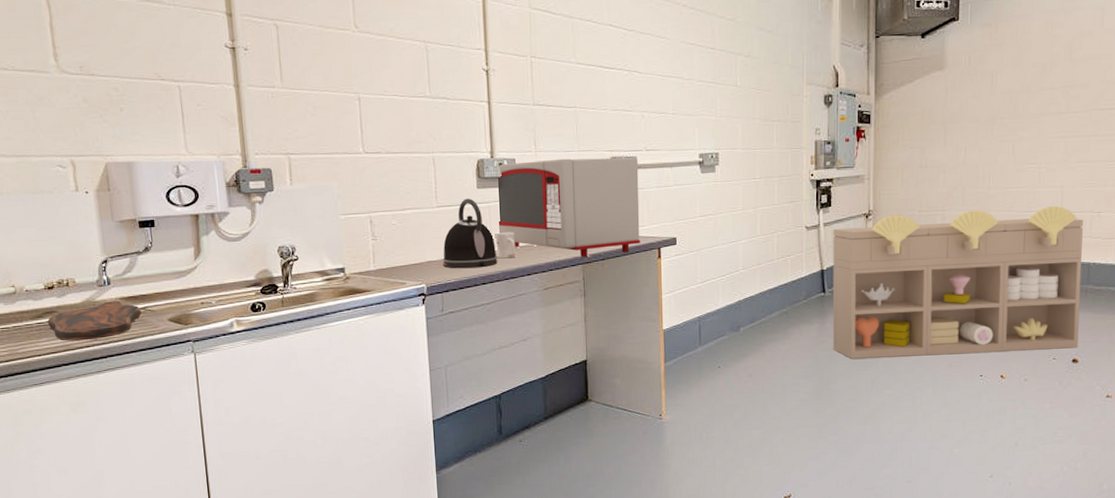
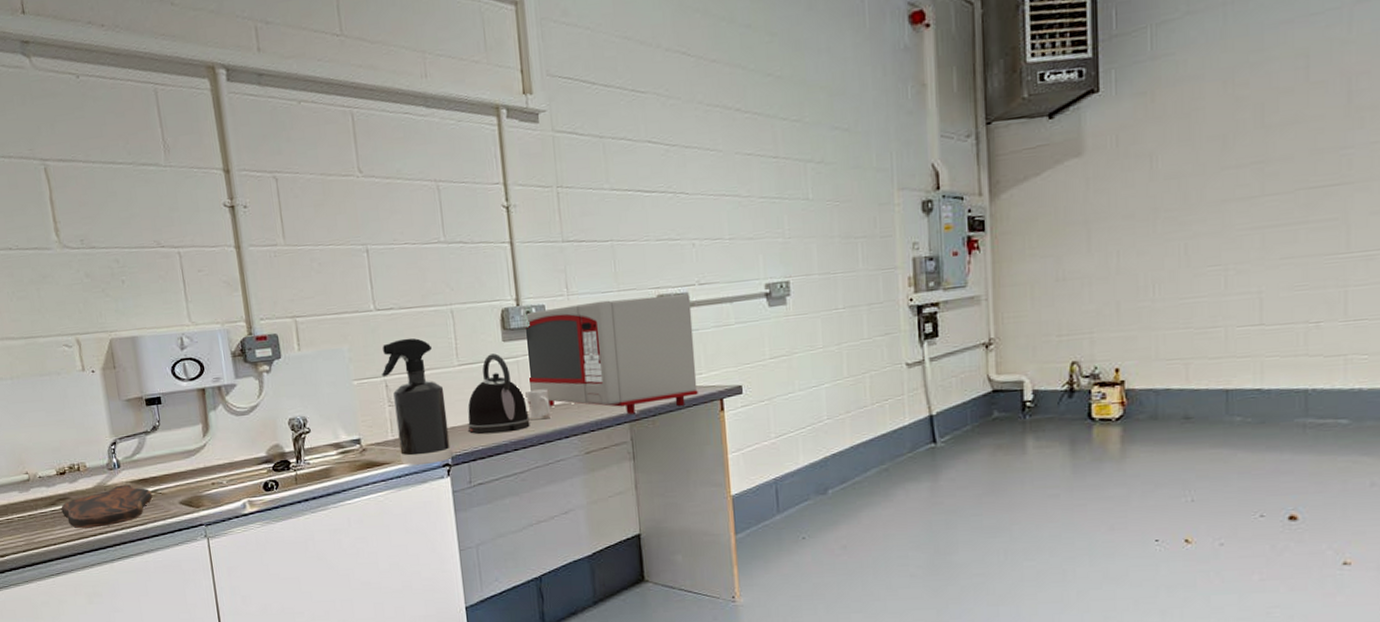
spray bottle: none [367,180,428,294] -> present [382,338,453,466]
storage shelving unit: present [832,206,1083,359] -> none [942,318,1296,524]

